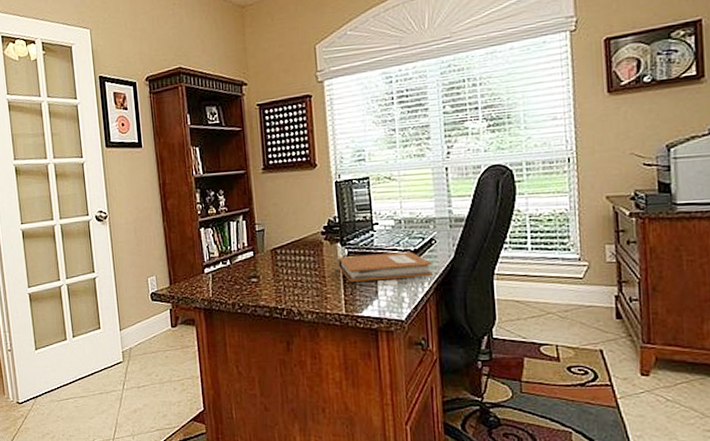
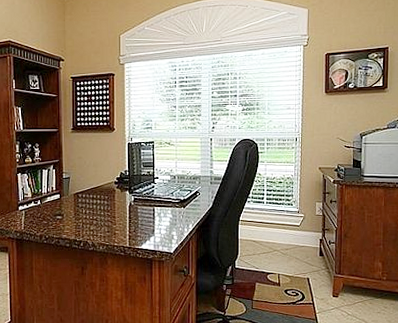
notebook: present [338,252,434,282] -> none [126,201,197,222]

